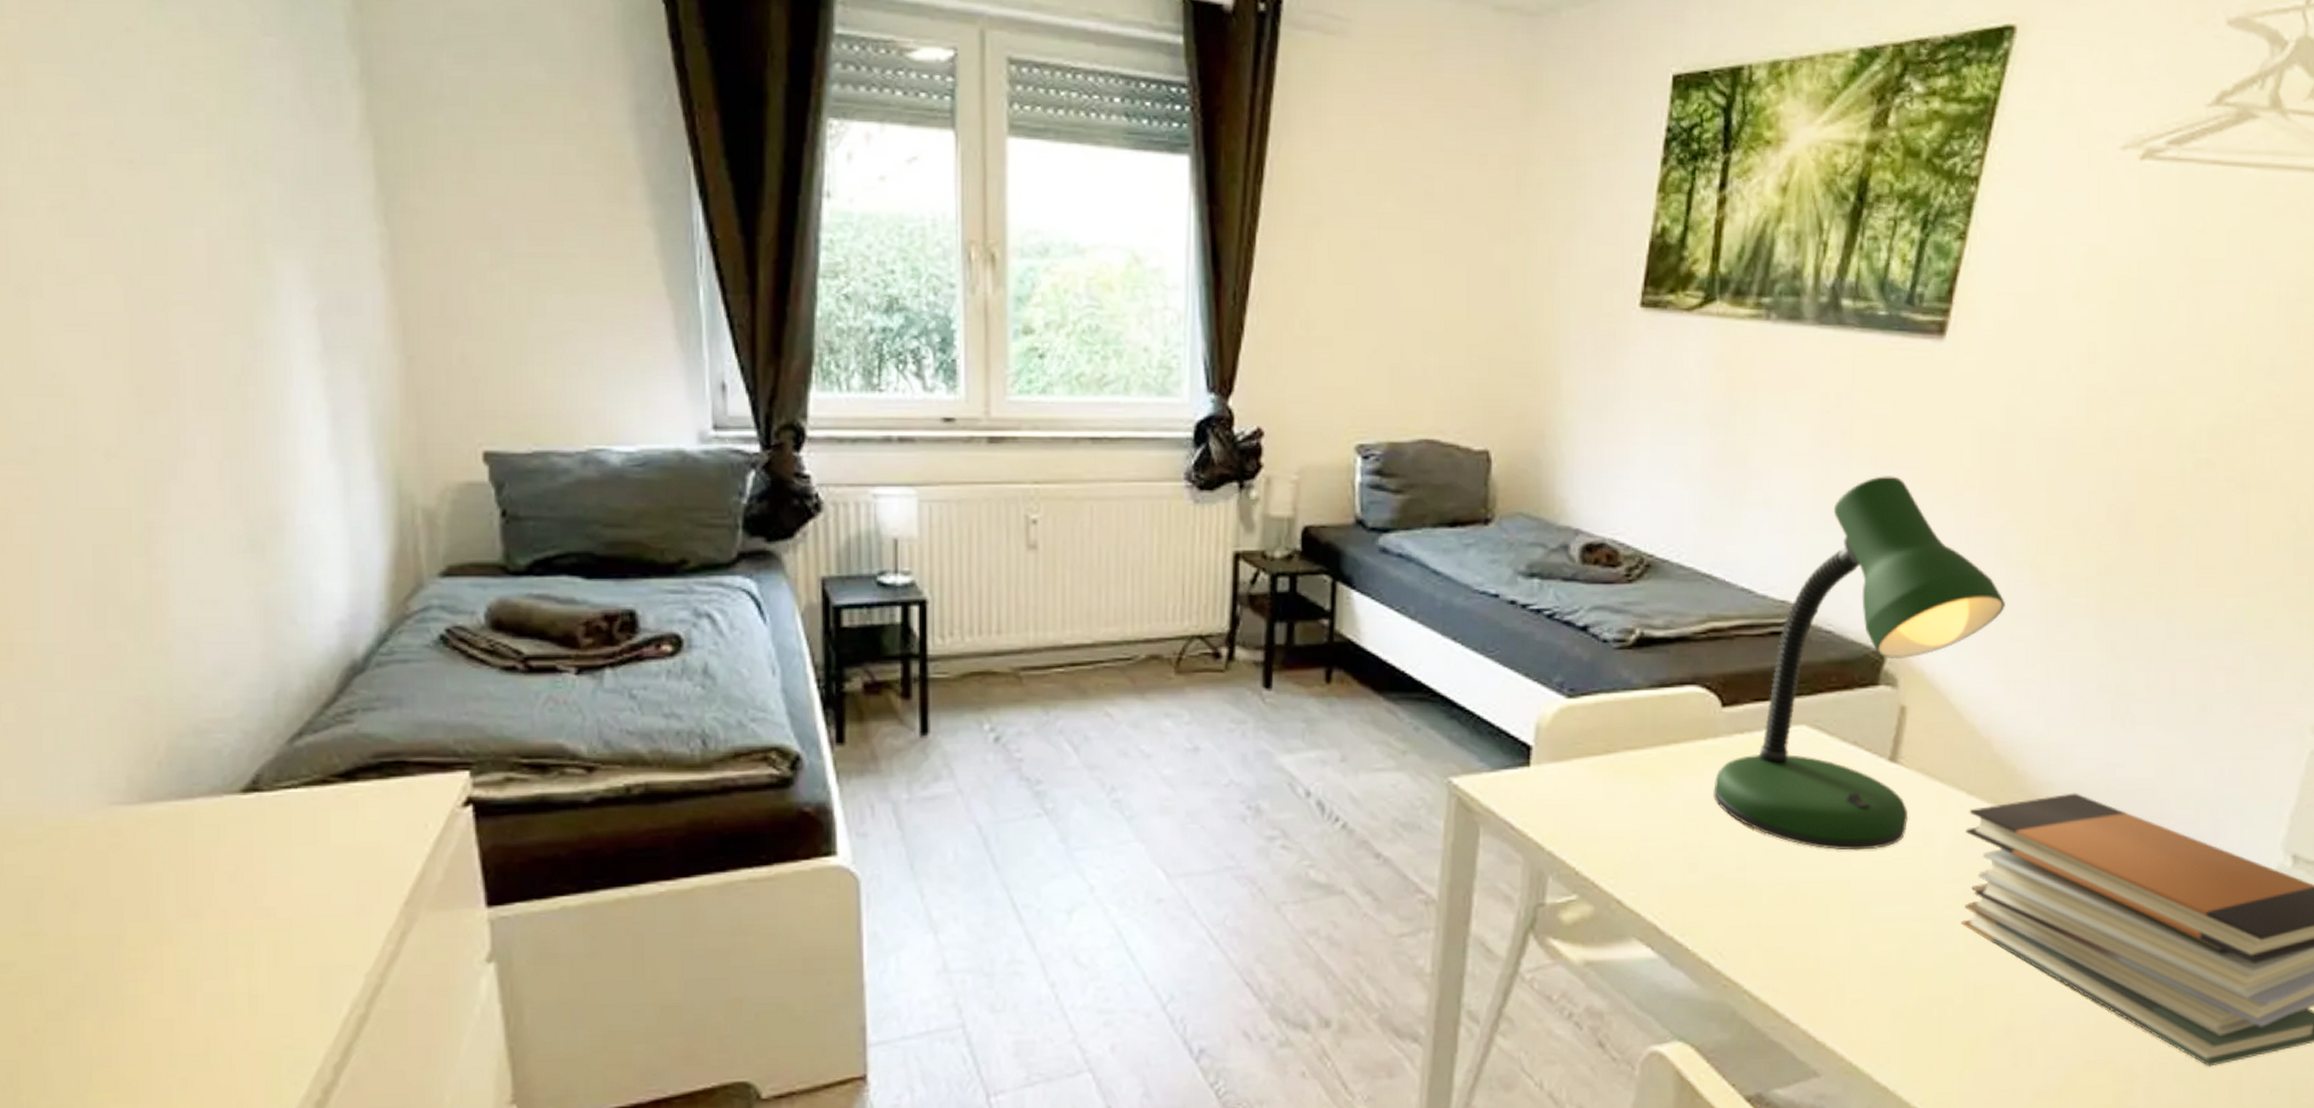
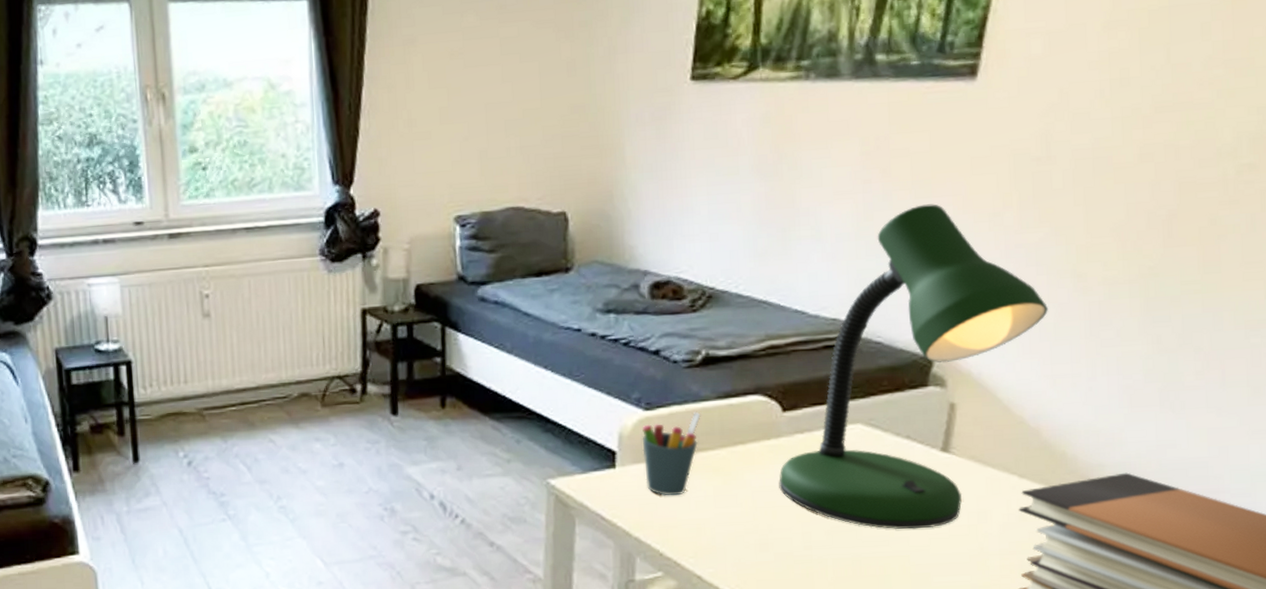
pen holder: none [1562,702,1631,803] -> present [641,411,701,496]

